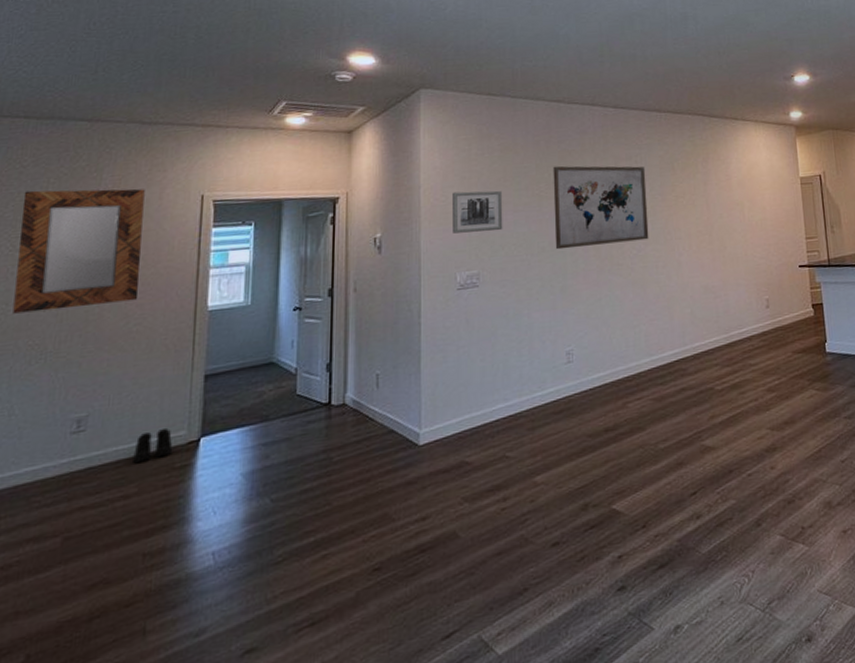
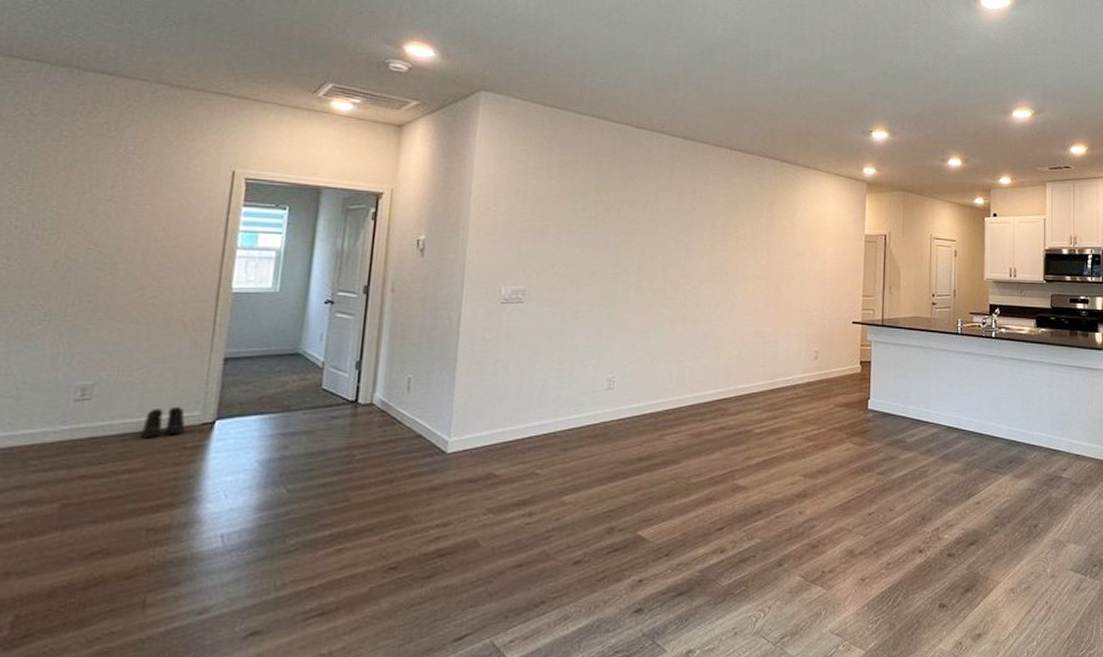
home mirror: present [13,189,145,314] -> none [14,141,170,272]
wall art: present [451,190,503,234] -> none [502,203,558,249]
wall art: present [552,166,649,250] -> none [607,190,709,277]

